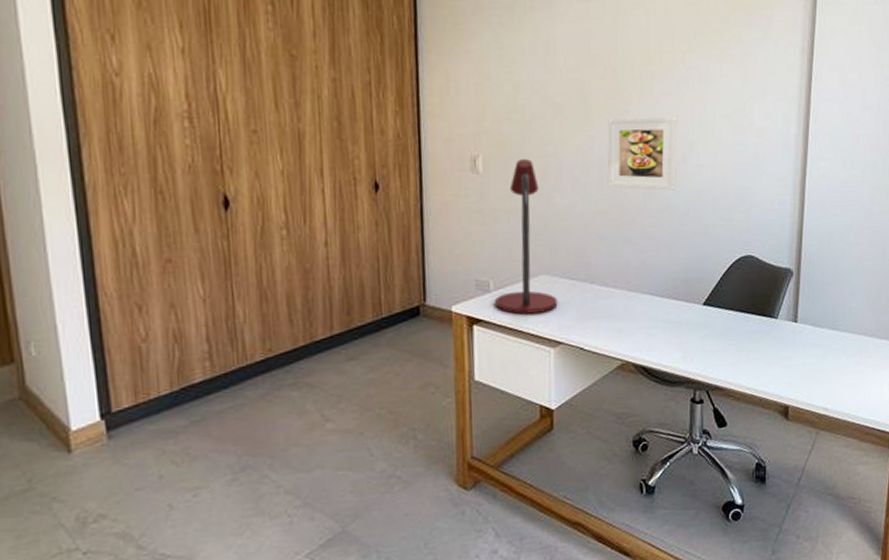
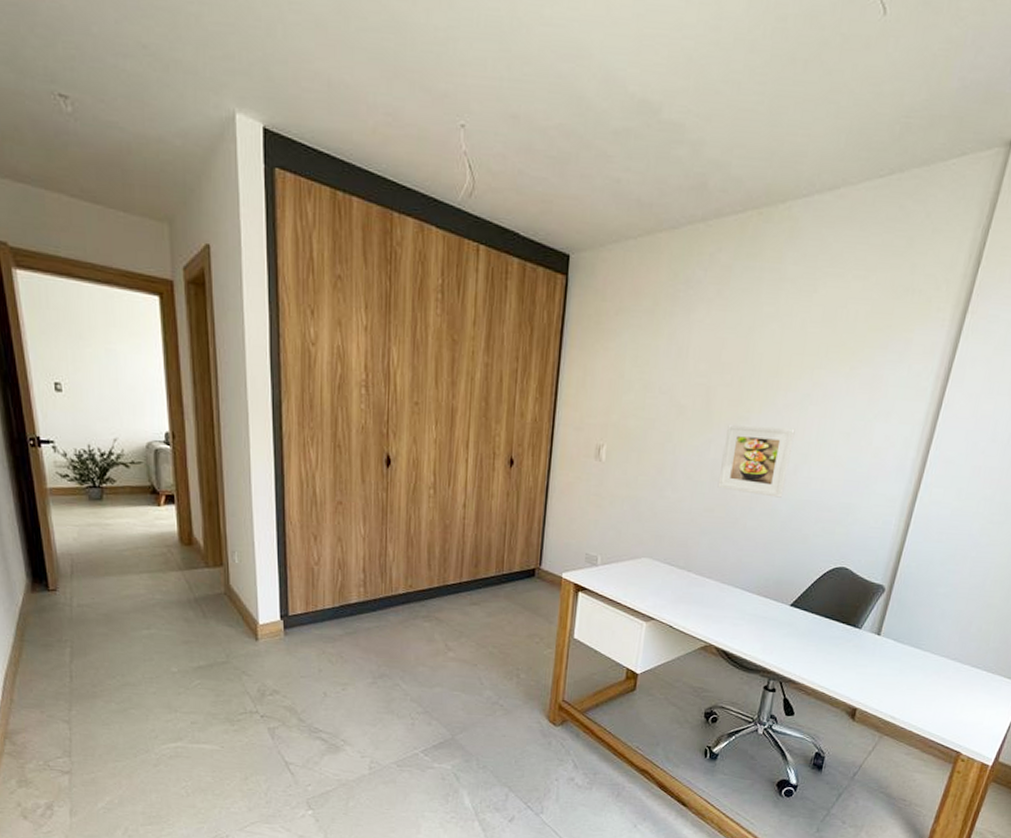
desk lamp: present [495,159,558,315] -> none [600,453,656,591]

